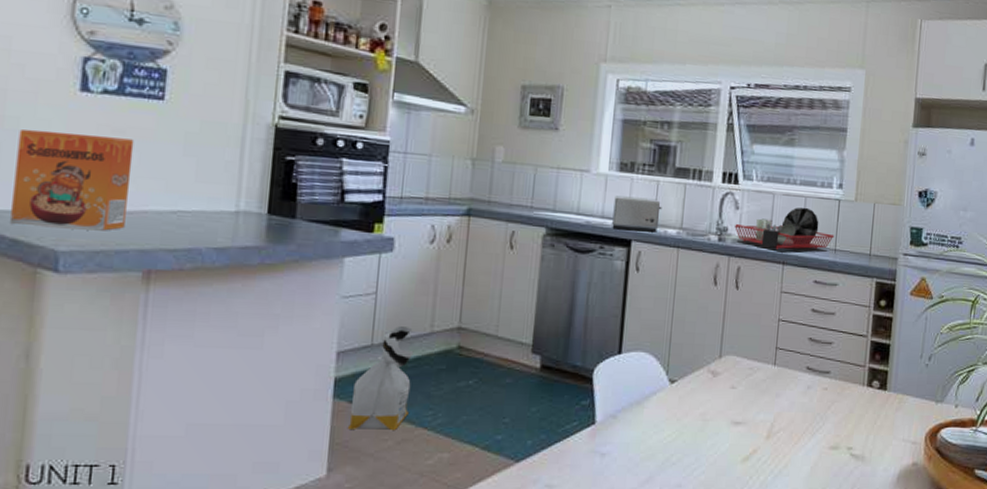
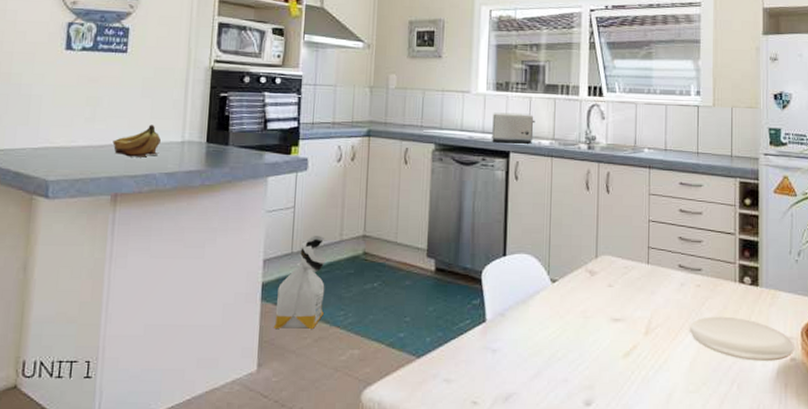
cereal box: present [9,129,135,231] -> none [13,82,105,162]
fruit: none [145,189,208,228] -> present [112,124,161,157]
dish rack: present [734,207,835,253] -> none [602,114,696,158]
plate: none [812,420,918,466] -> present [689,316,796,361]

